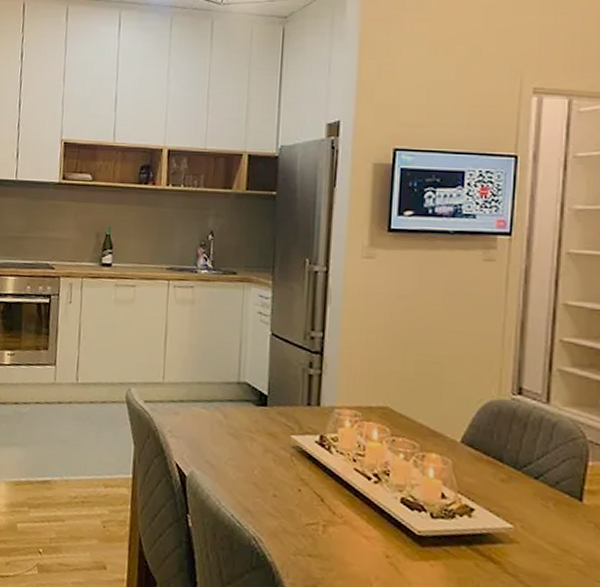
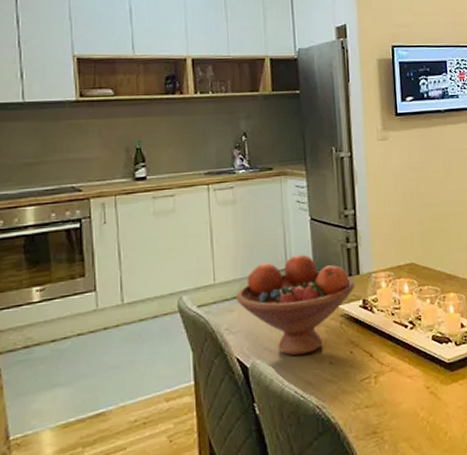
fruit bowl: none [183,369,313,479] -> present [237,254,355,356]

